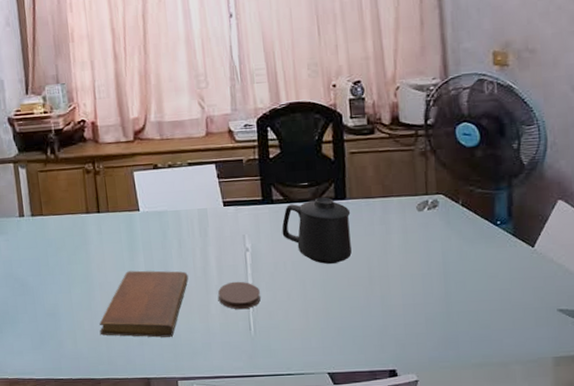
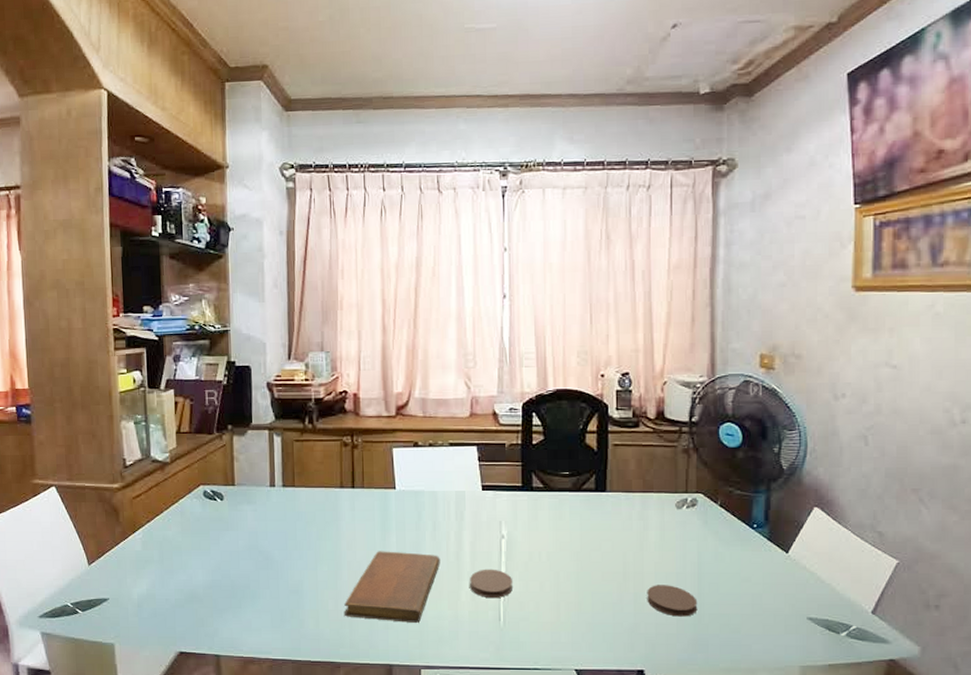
mug: present [281,197,352,264] -> none [539,488,610,556]
coaster: none [393,286,446,316] -> present [647,585,698,617]

